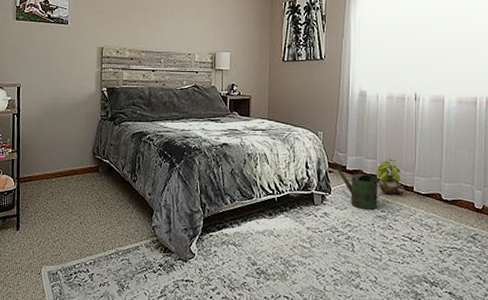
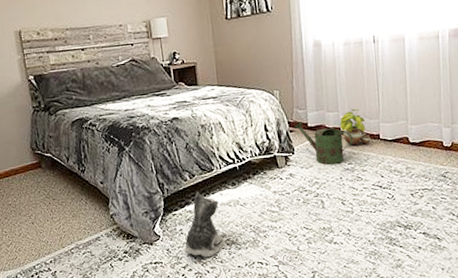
plush toy: none [216,216,254,284] -> present [185,191,223,258]

